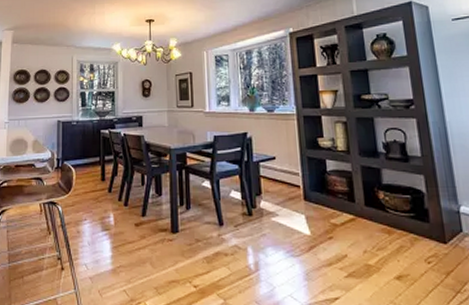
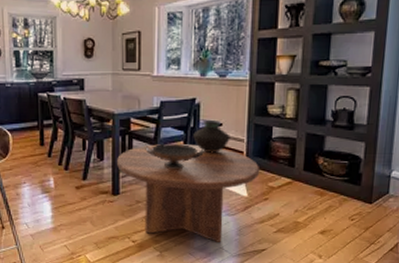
coffee table: none [175,178,320,289] -> present [117,144,260,242]
decorative bowl: none [202,178,260,206] -> present [145,144,204,170]
vase: none [248,154,285,187] -> present [193,121,230,153]

